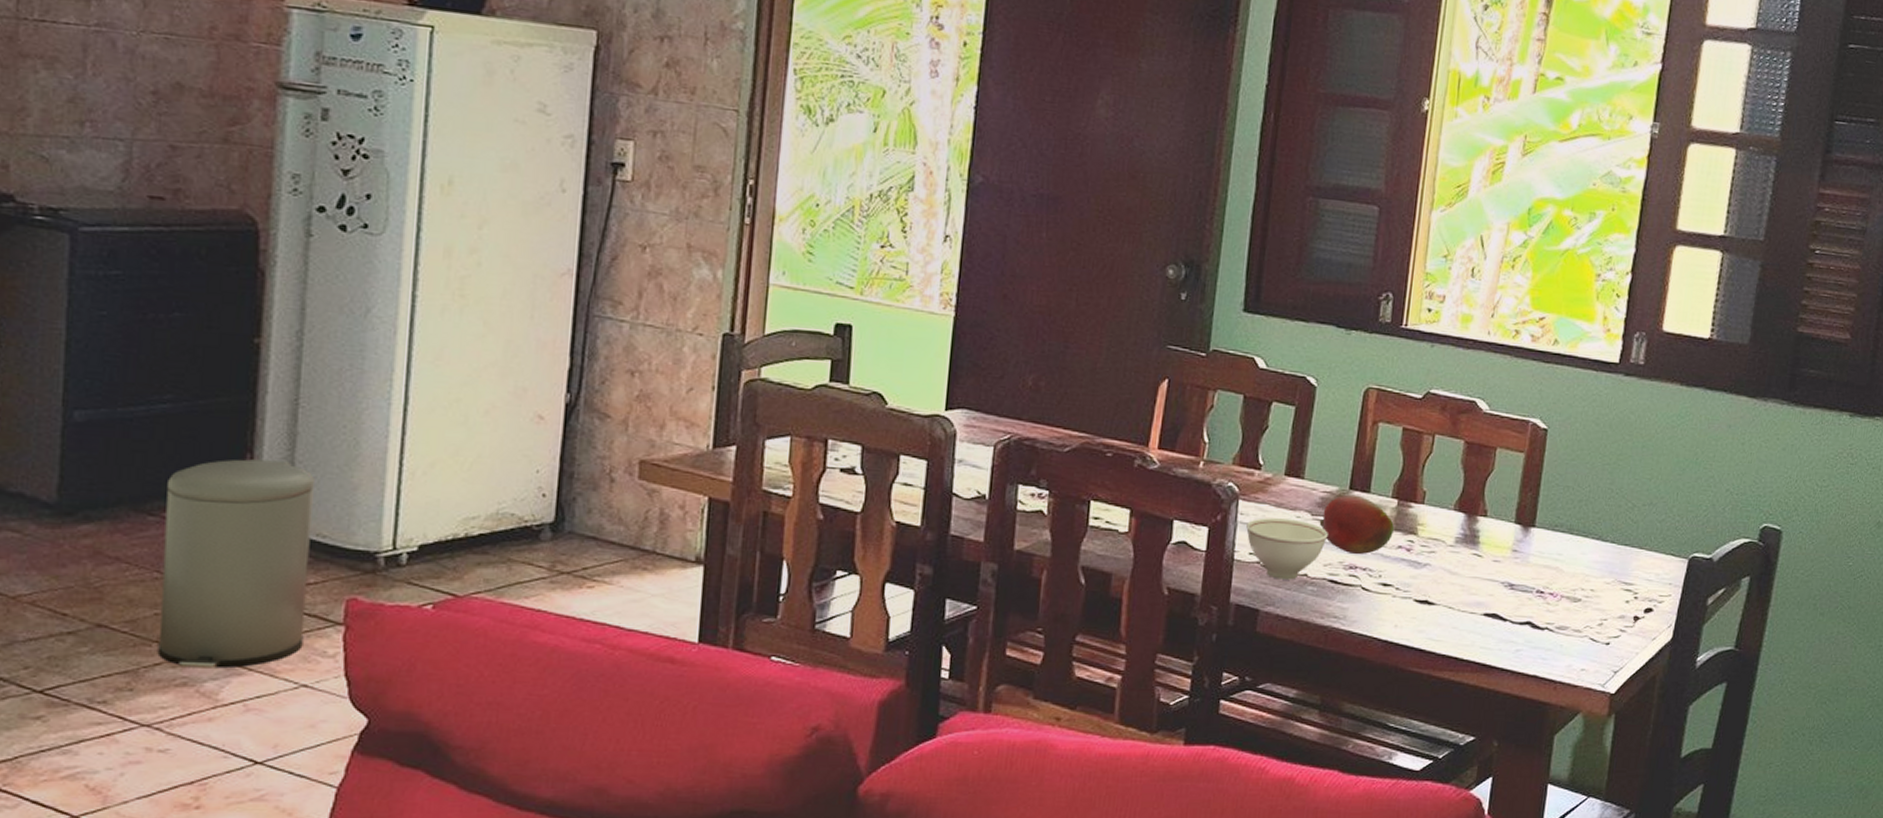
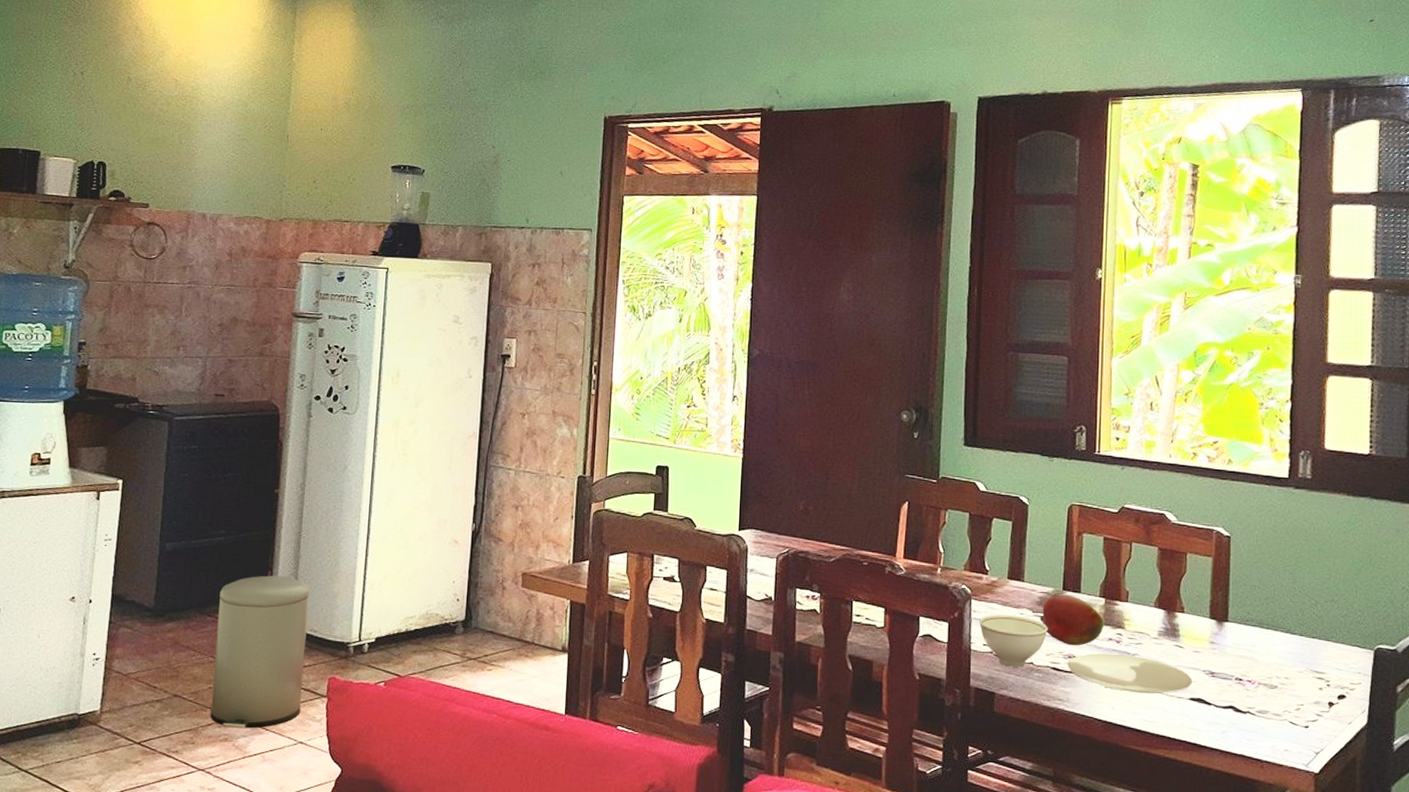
plate: none [1347,563,1489,610] -> present [1067,653,1192,695]

